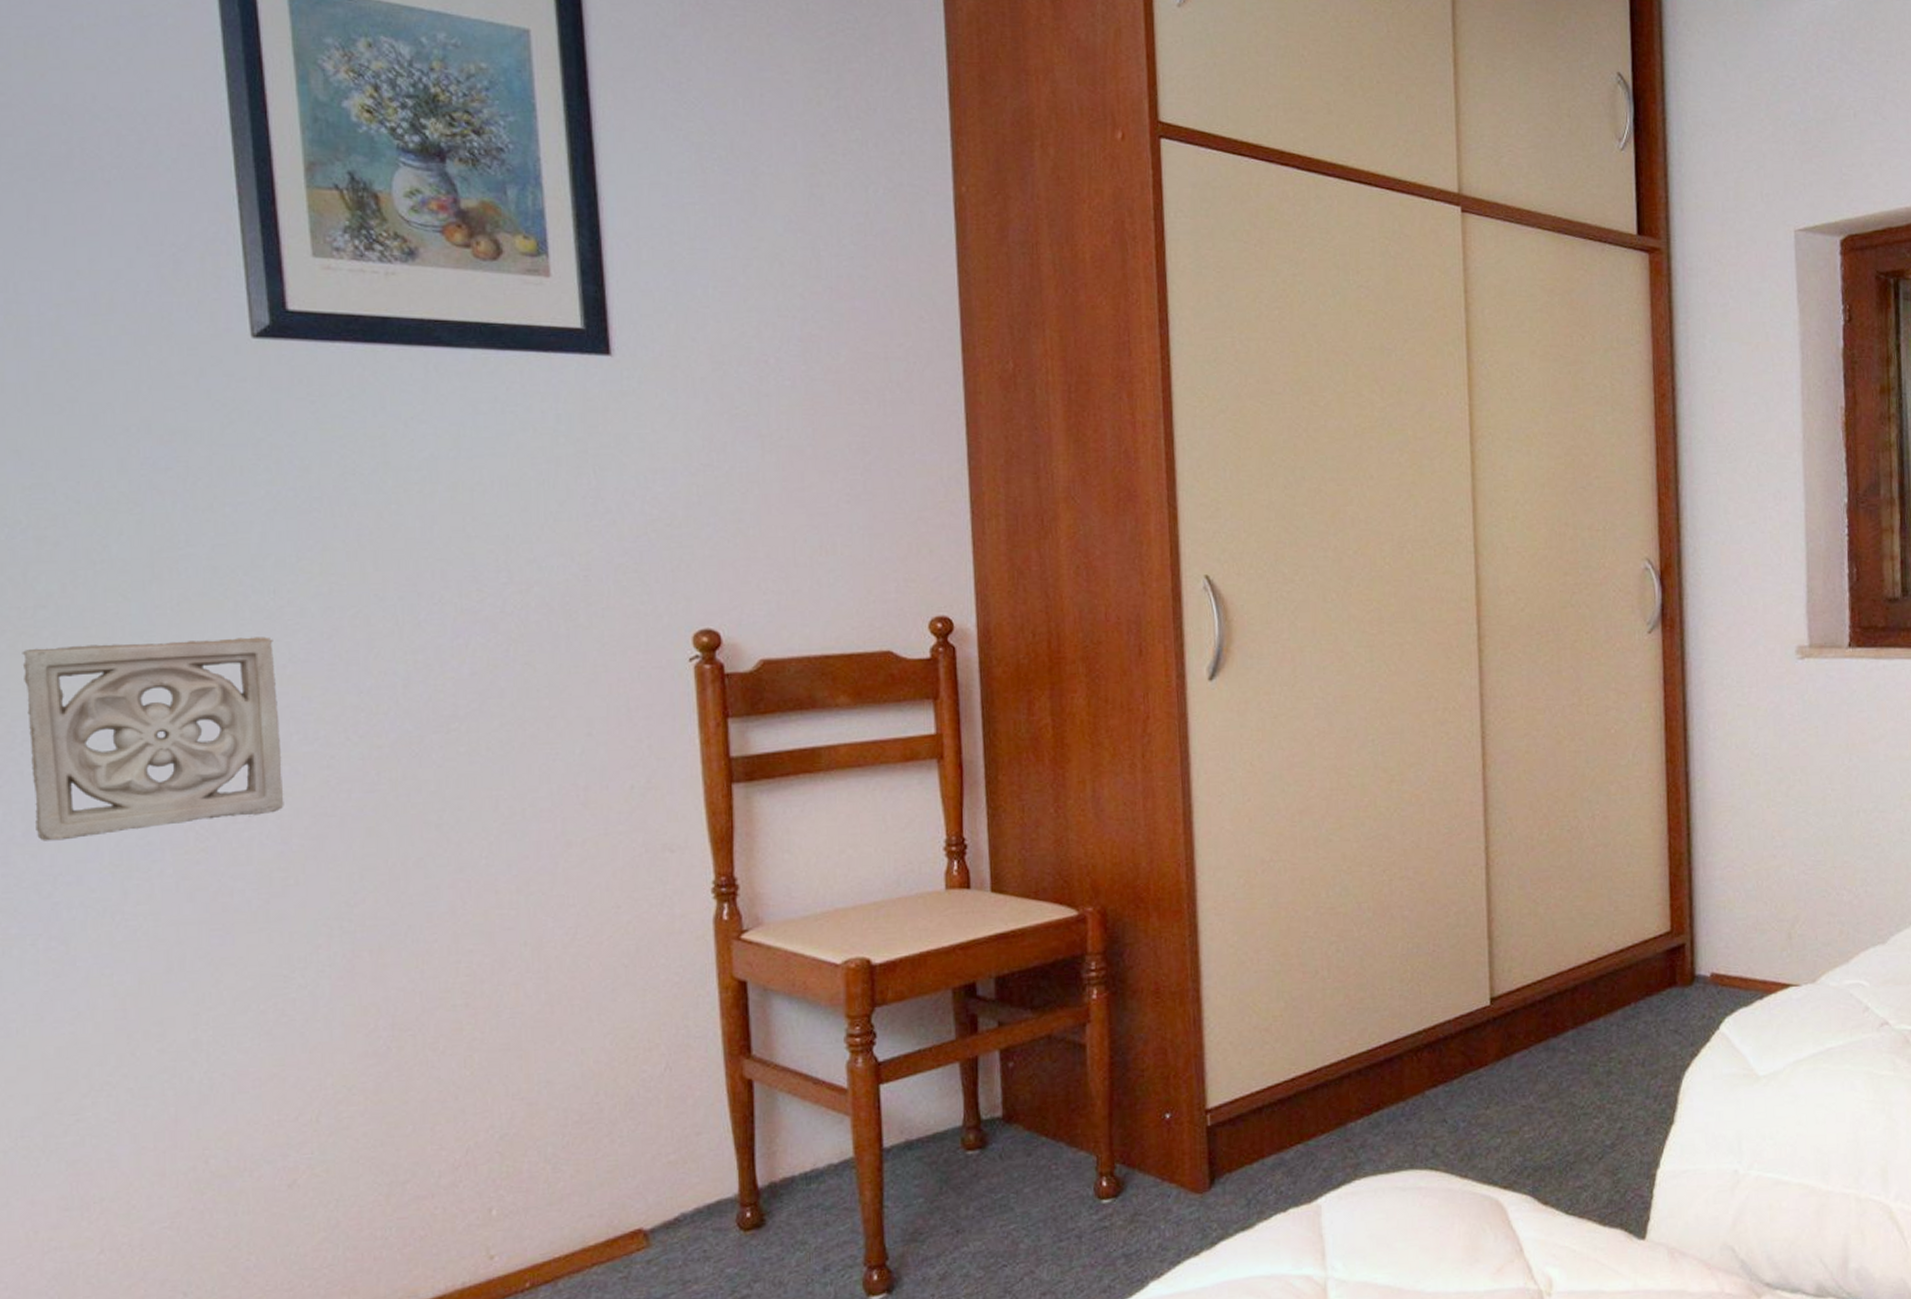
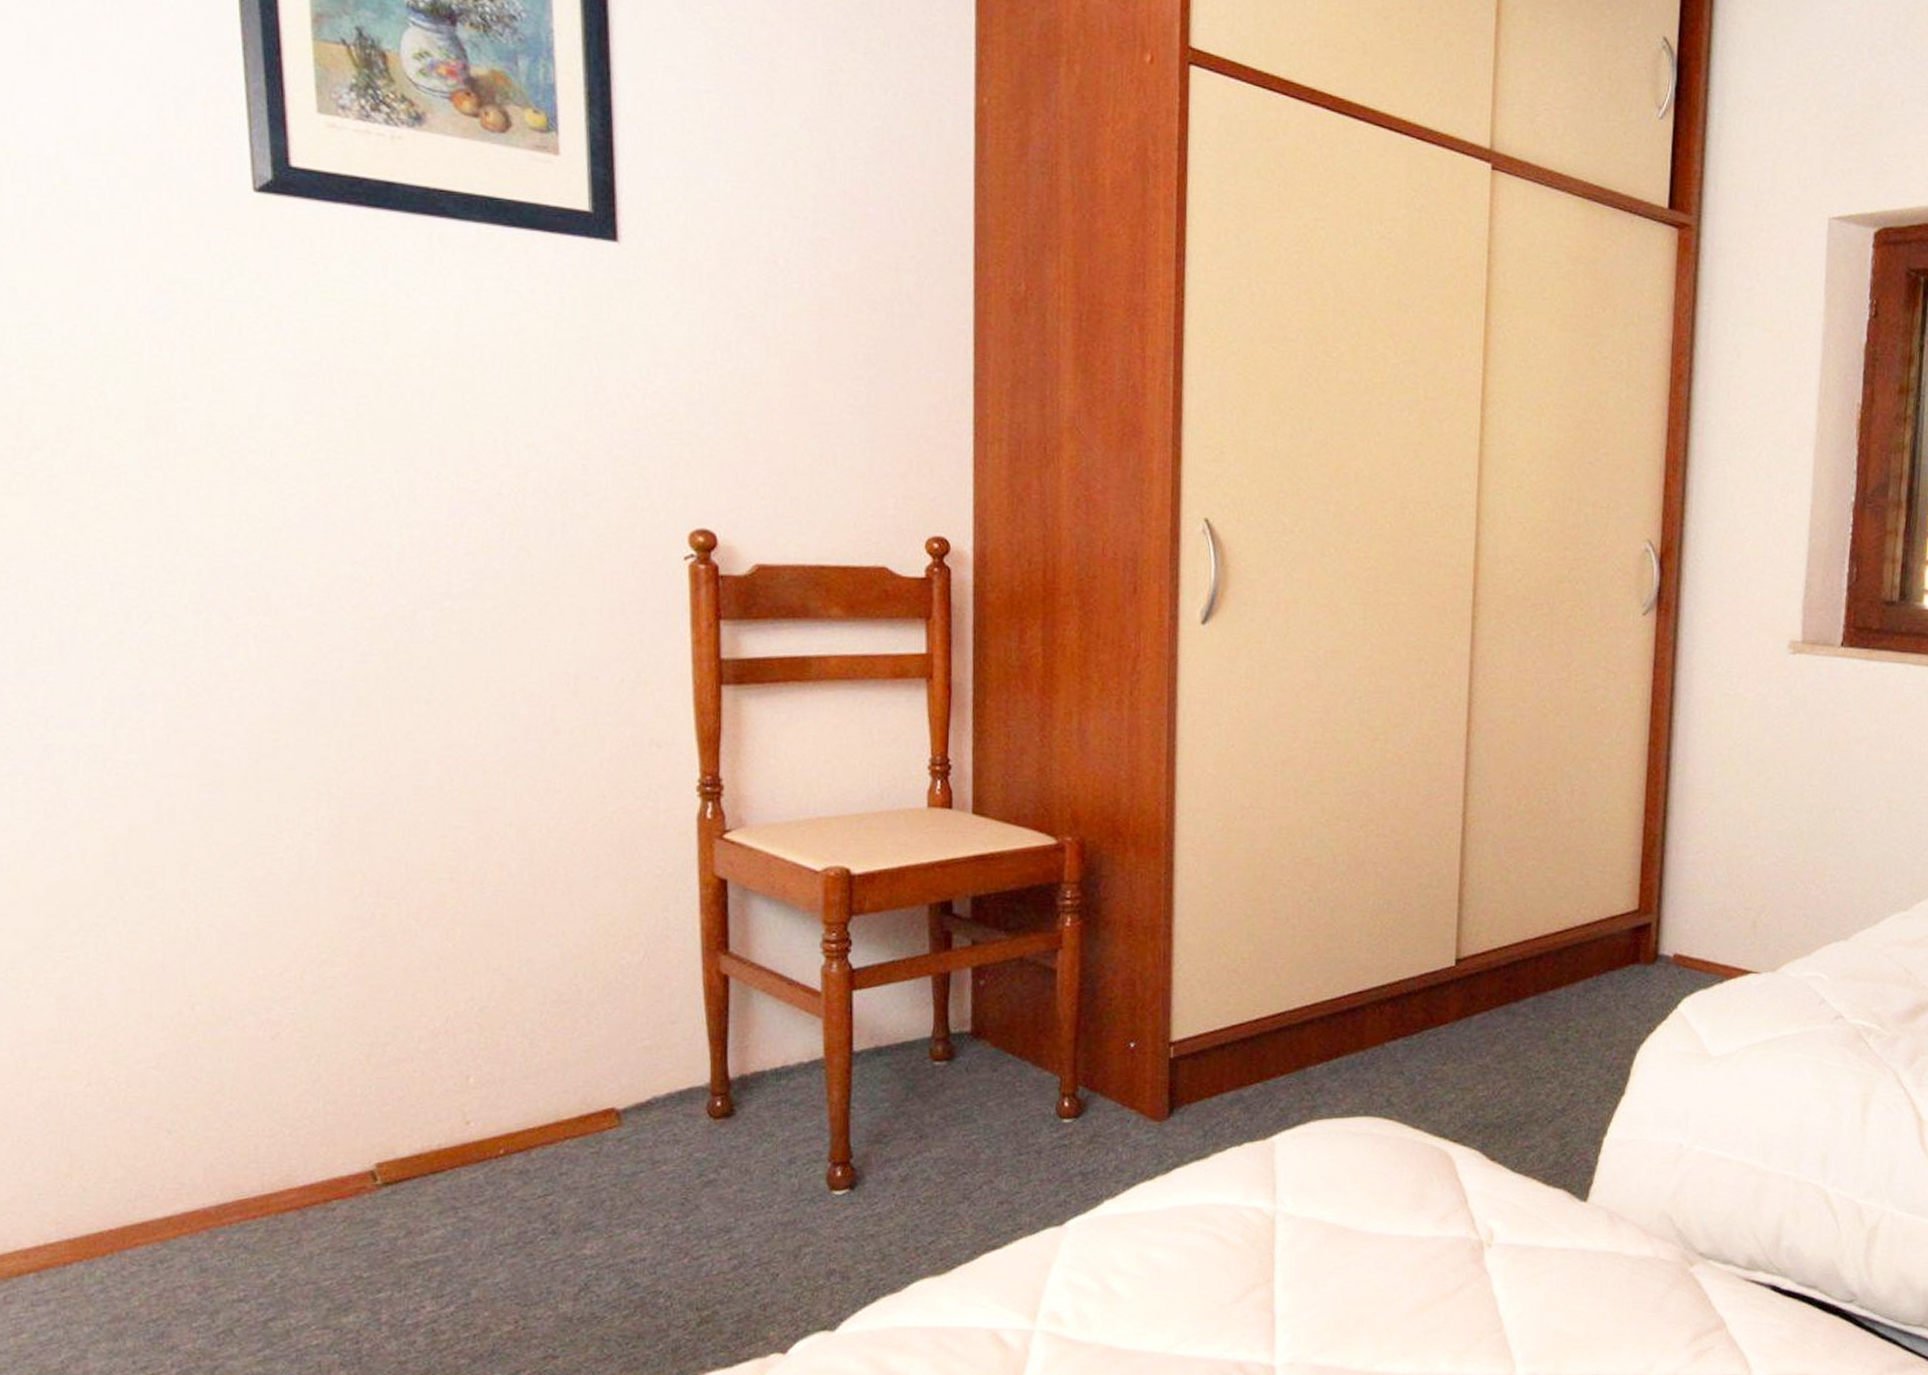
wall ornament: present [22,637,284,841] -> none [16,489,276,684]

